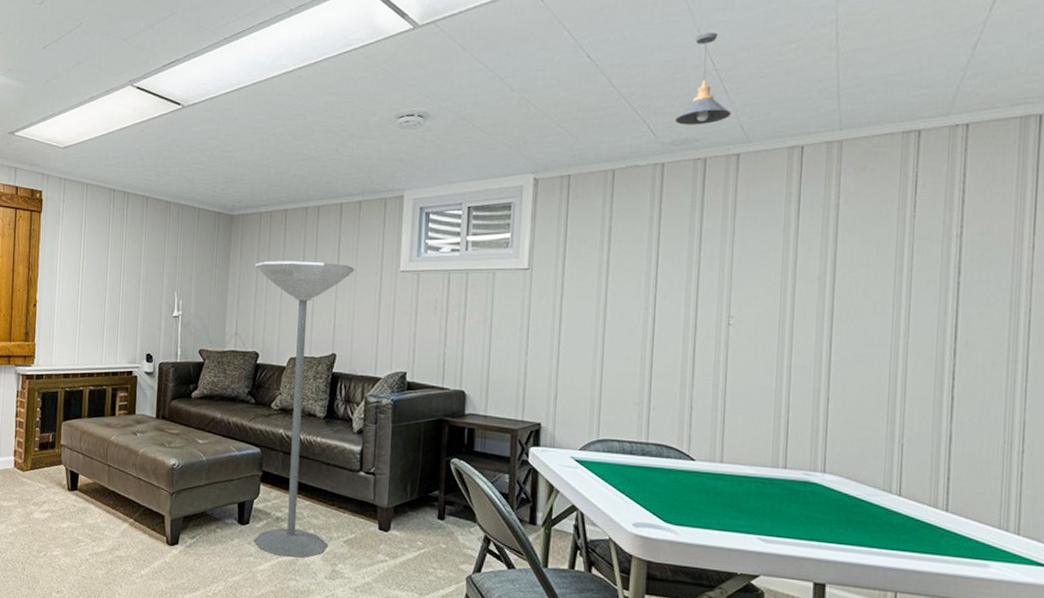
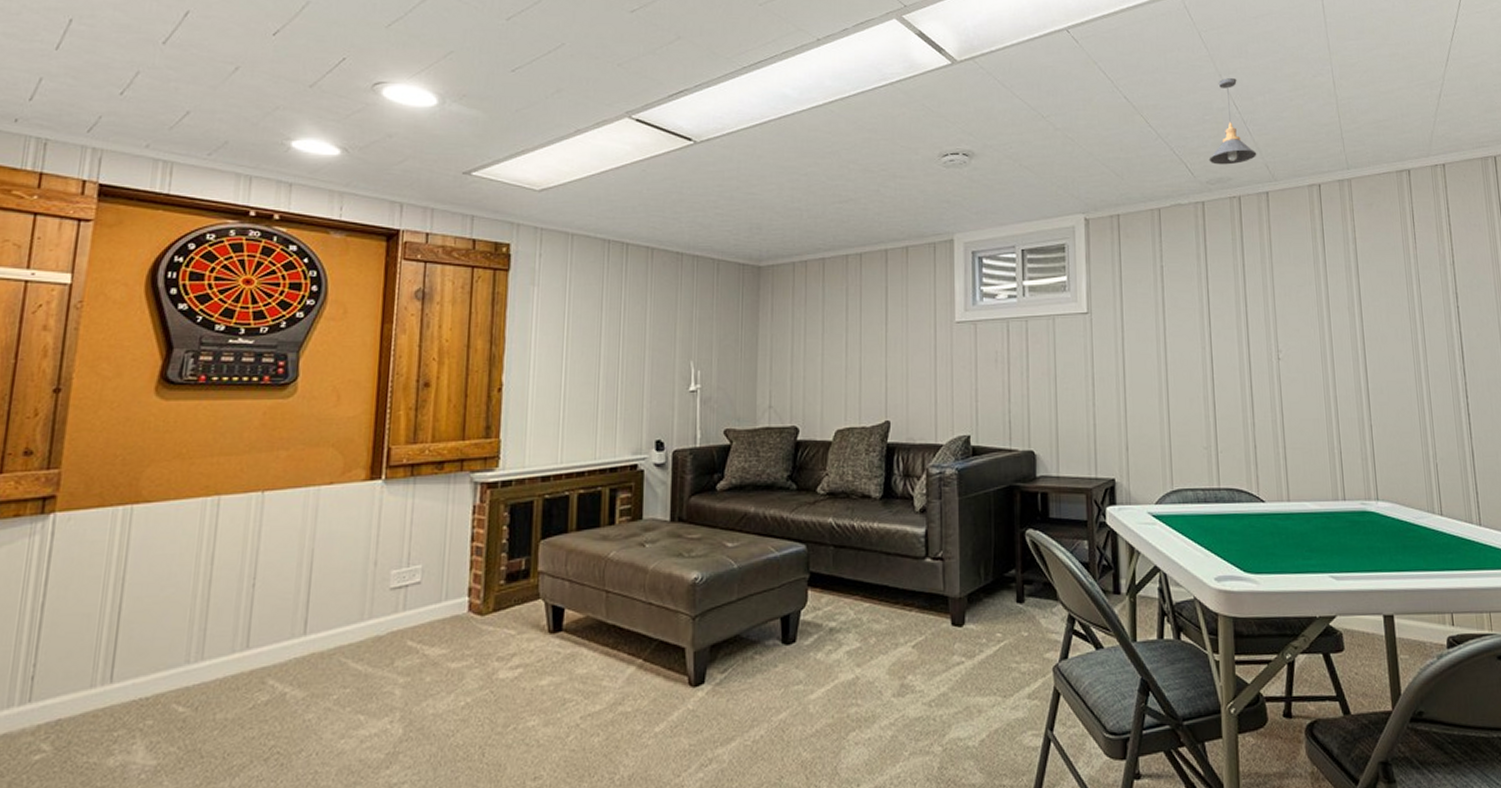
floor lamp: present [253,260,355,558] -> none [790,317,906,679]

